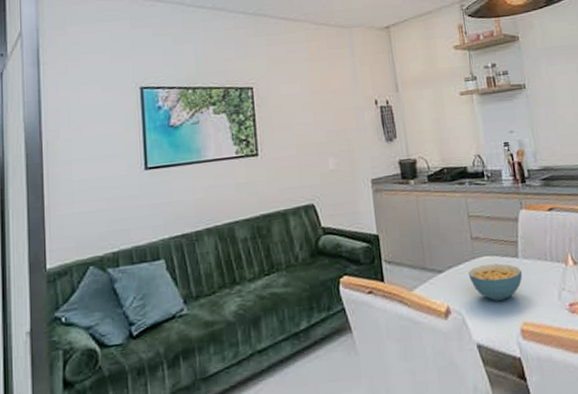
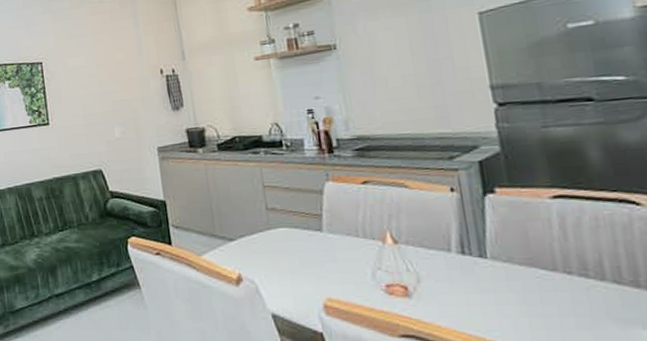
cereal bowl: present [468,263,523,302] -> none [262,236,327,275]

